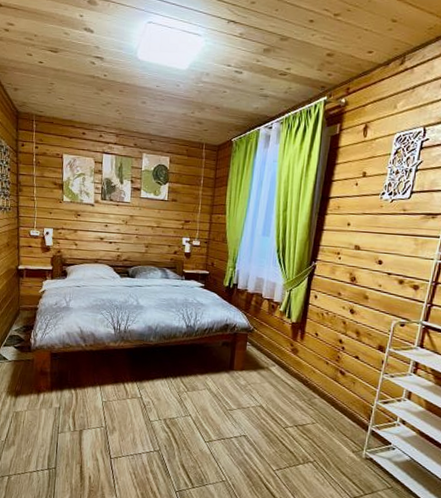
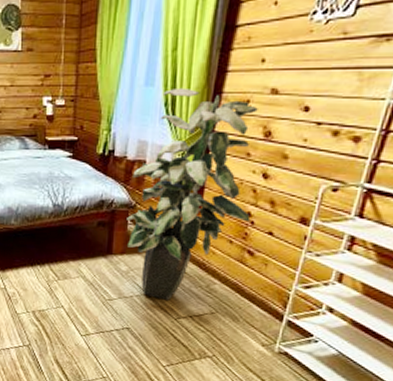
indoor plant: none [245,239,346,412] -> present [126,87,258,300]

